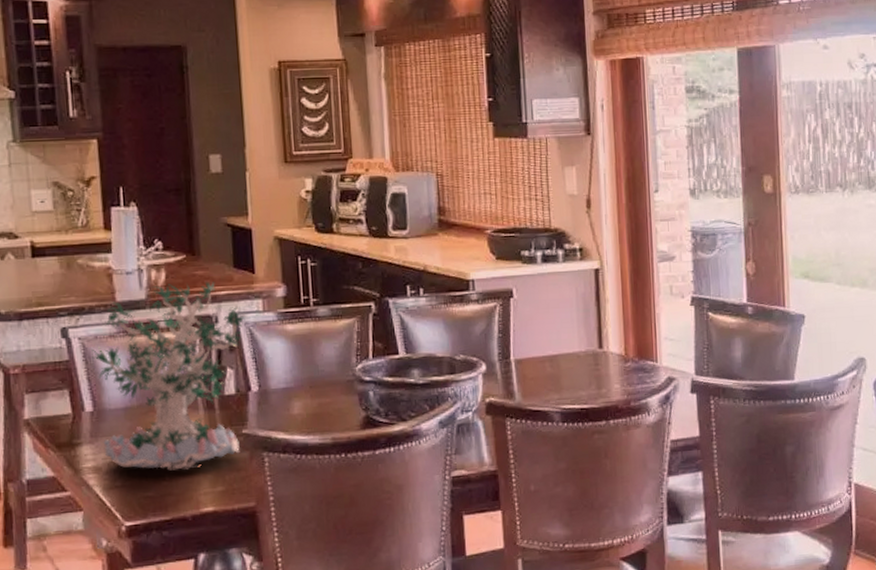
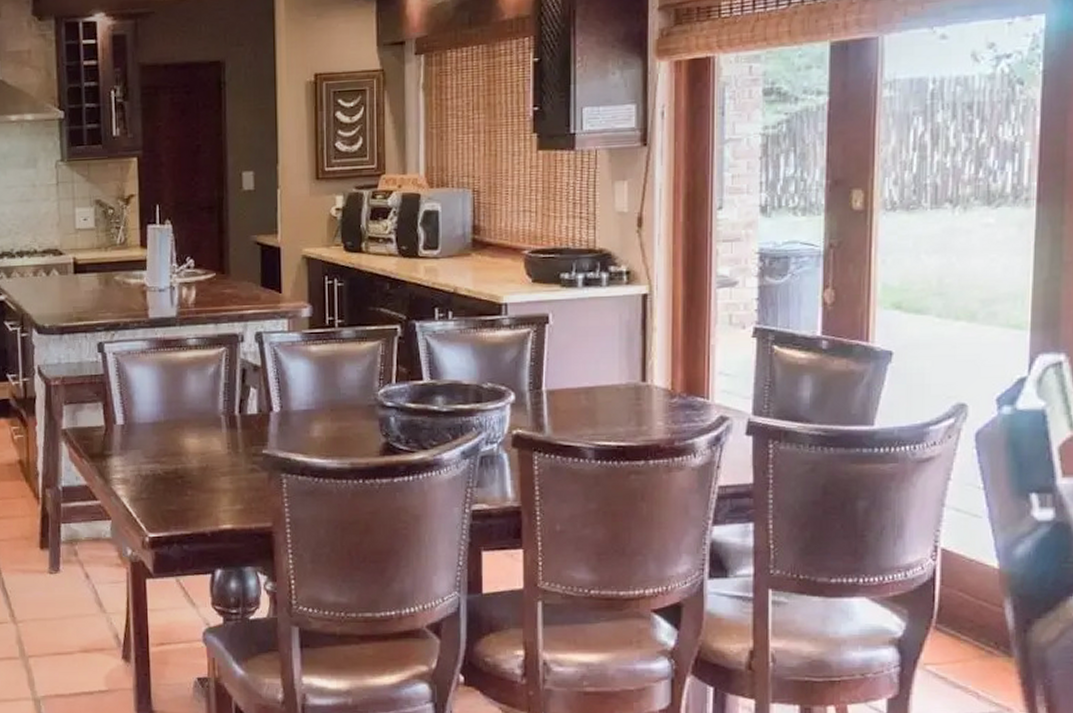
plant: present [91,280,245,471] -> none [124,299,270,487]

